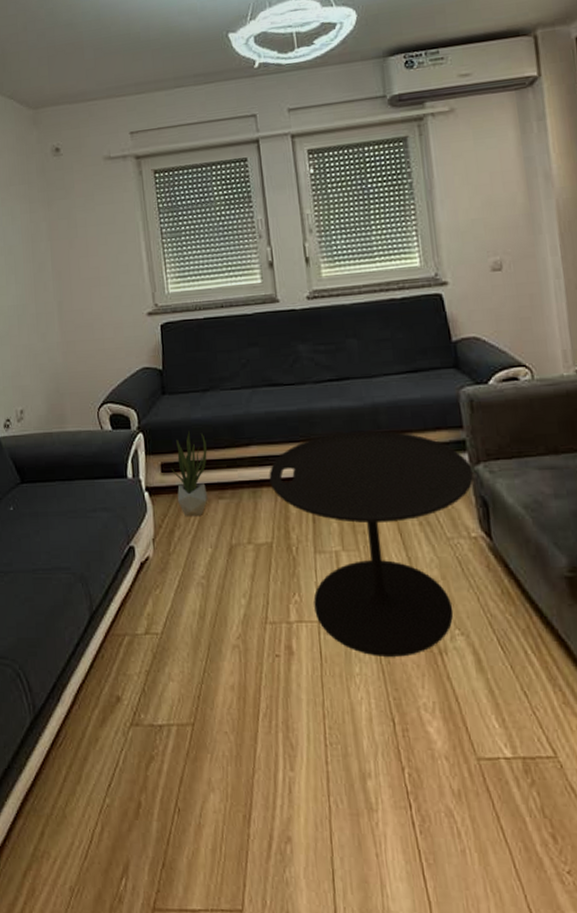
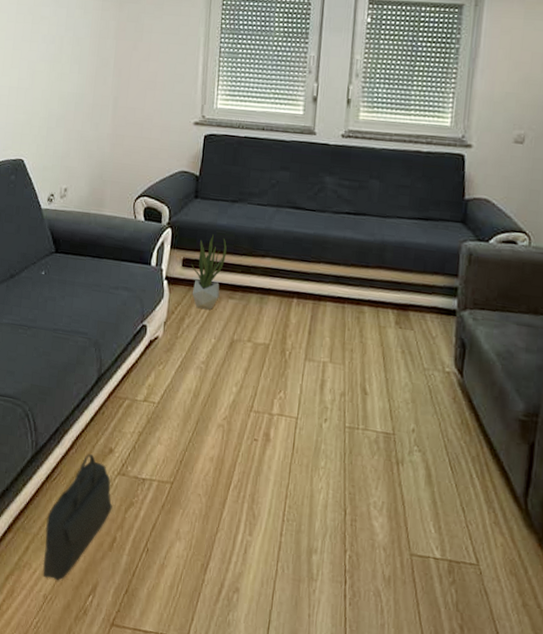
handbag: none [59,706,131,867] -> present [43,453,113,580]
side table: present [269,430,473,657] -> none [277,260,458,461]

